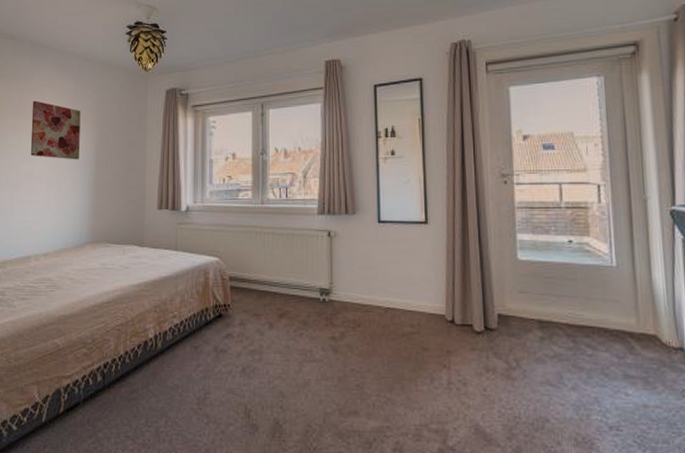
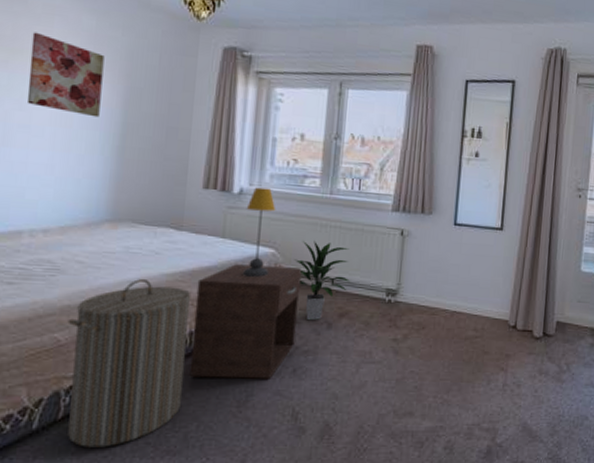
laundry hamper: none [64,291,154,439] -> present [68,279,192,447]
nightstand: none [157,273,243,378] -> present [189,264,302,379]
table lamp: none [192,204,217,283] -> present [243,187,276,277]
indoor plant: none [236,247,287,322] -> present [294,240,351,321]

